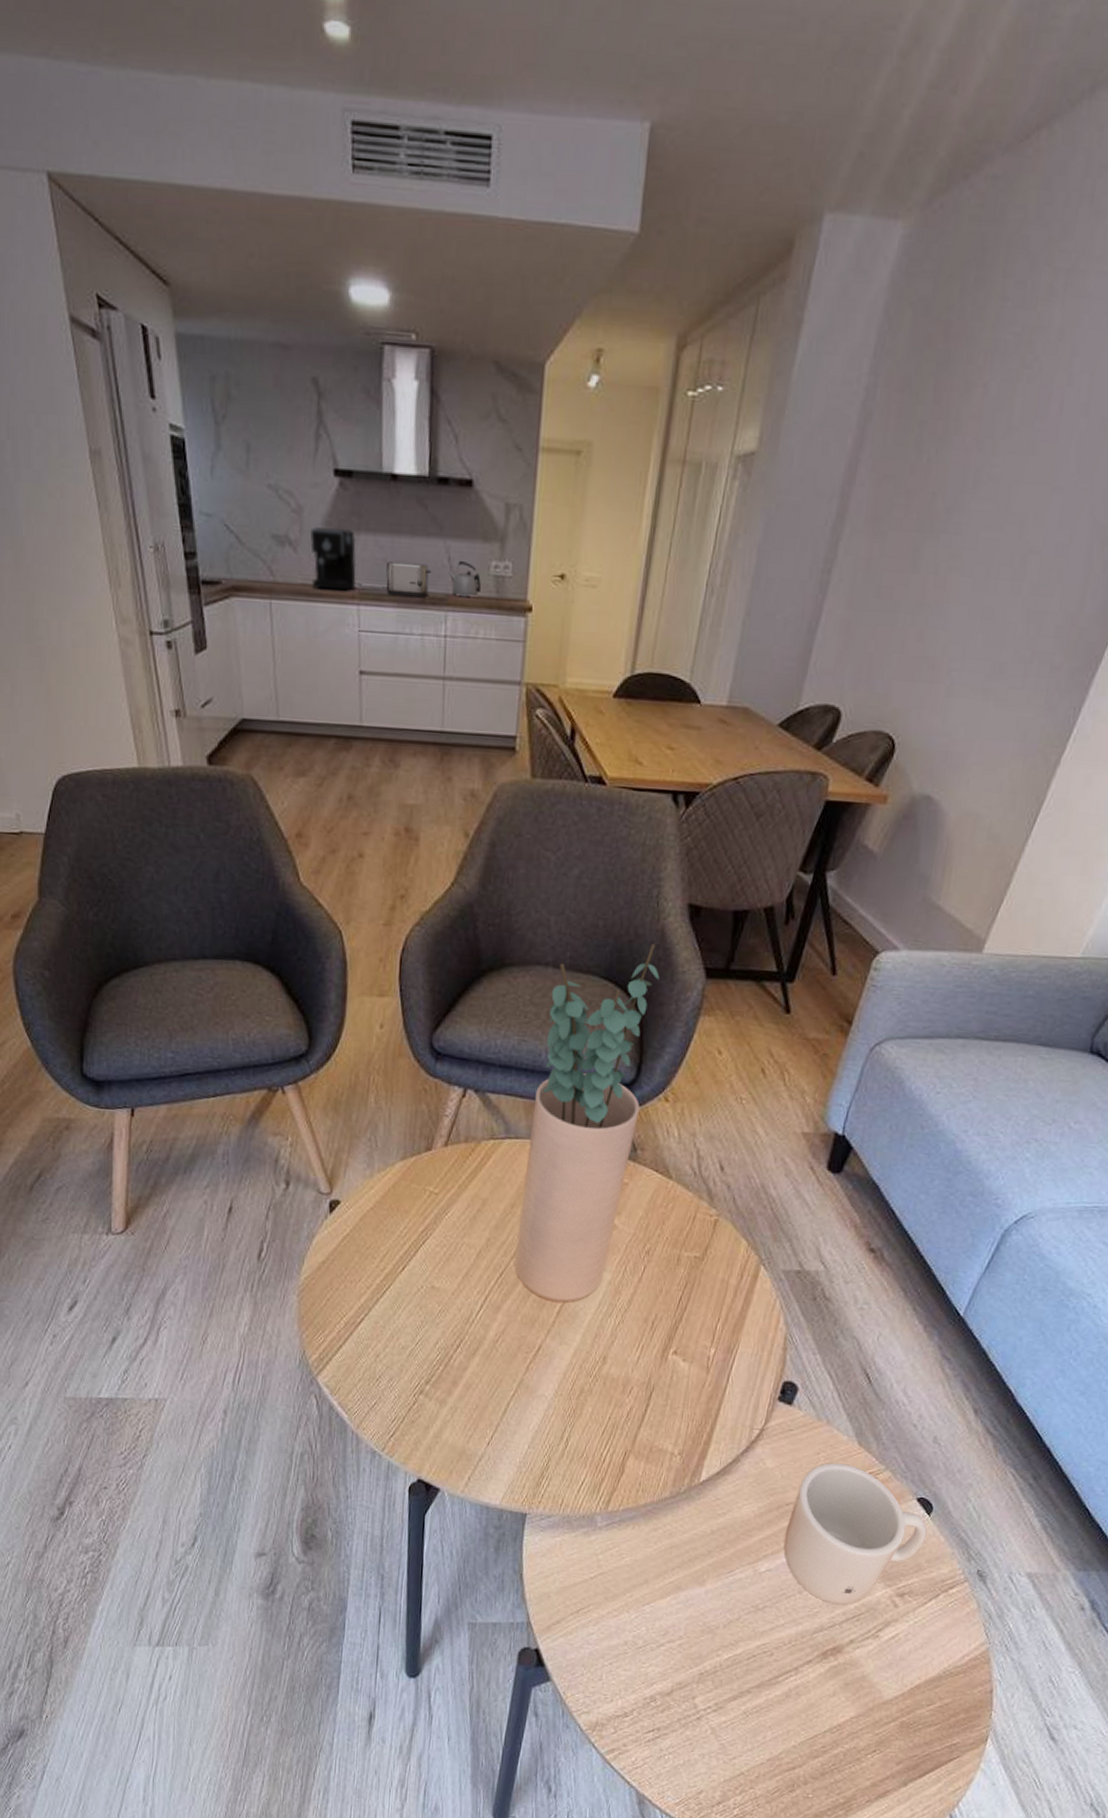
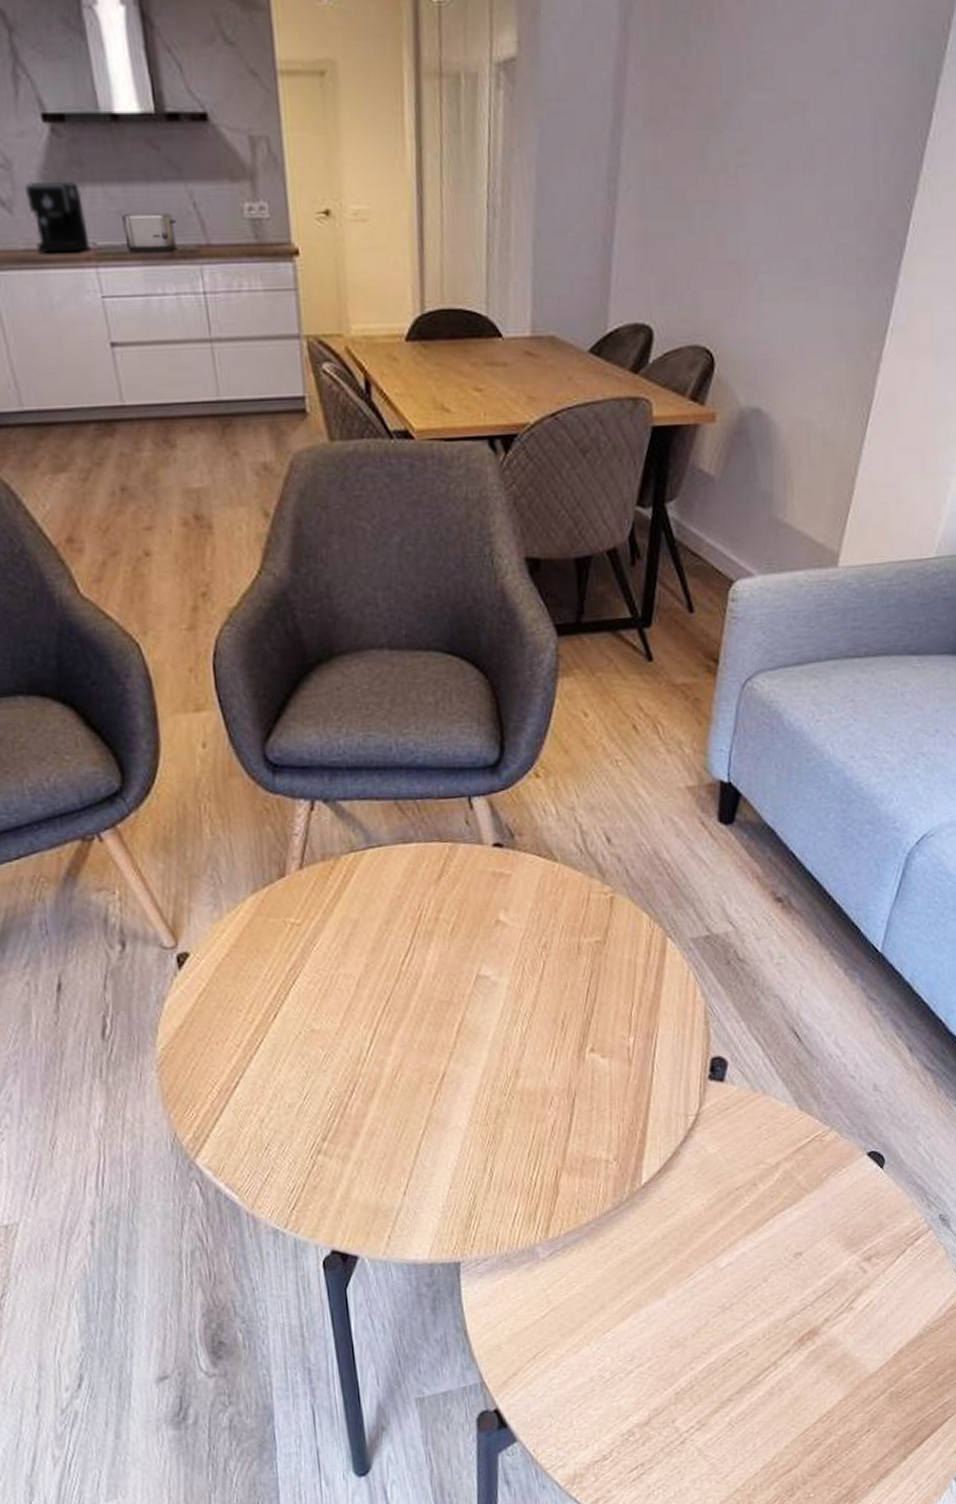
kettle: present [448,560,482,598] -> none [195,205,238,247]
vase: present [514,944,659,1304] -> none [391,607,511,1021]
mug: present [783,1462,927,1606] -> none [739,1132,883,1285]

